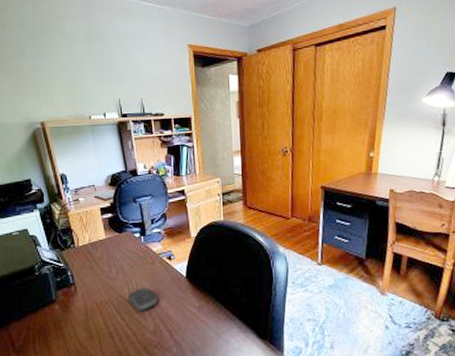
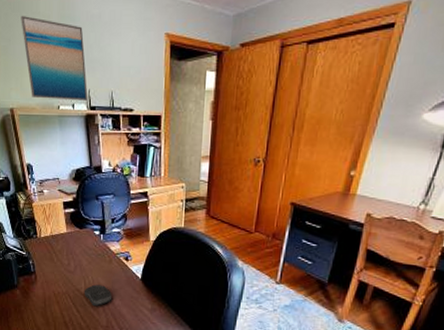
wall art: none [48,35,119,111] -> present [21,15,88,101]

